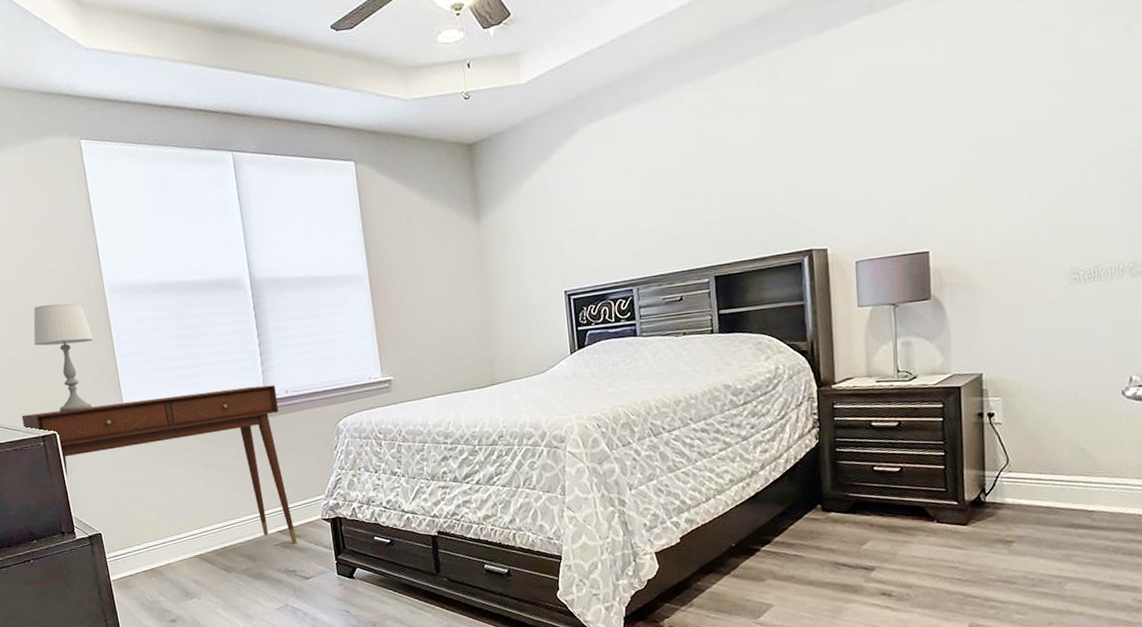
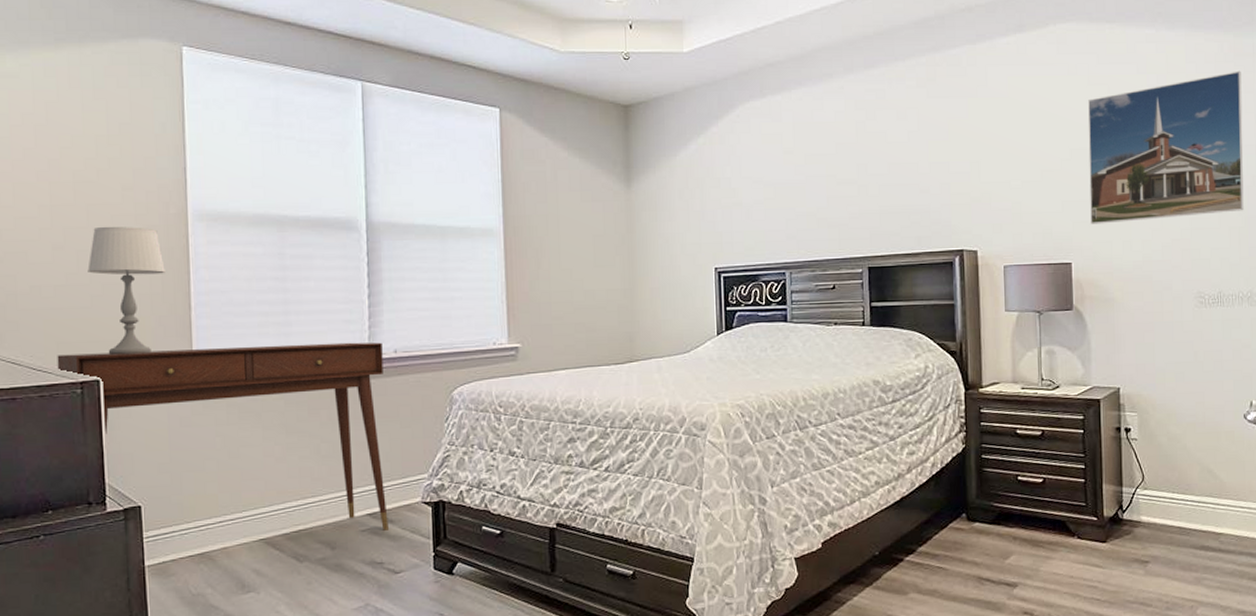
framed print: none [946,21,1128,209] -> present [1088,70,1244,224]

